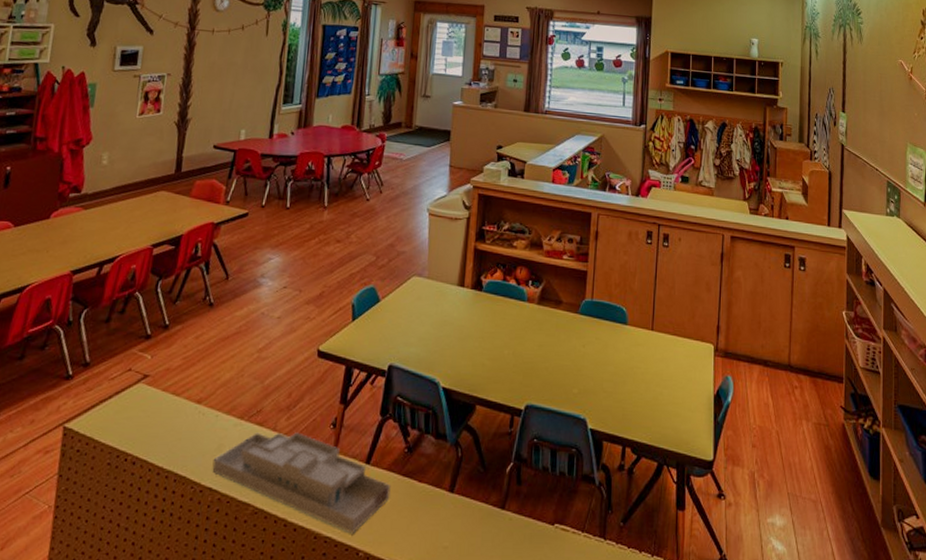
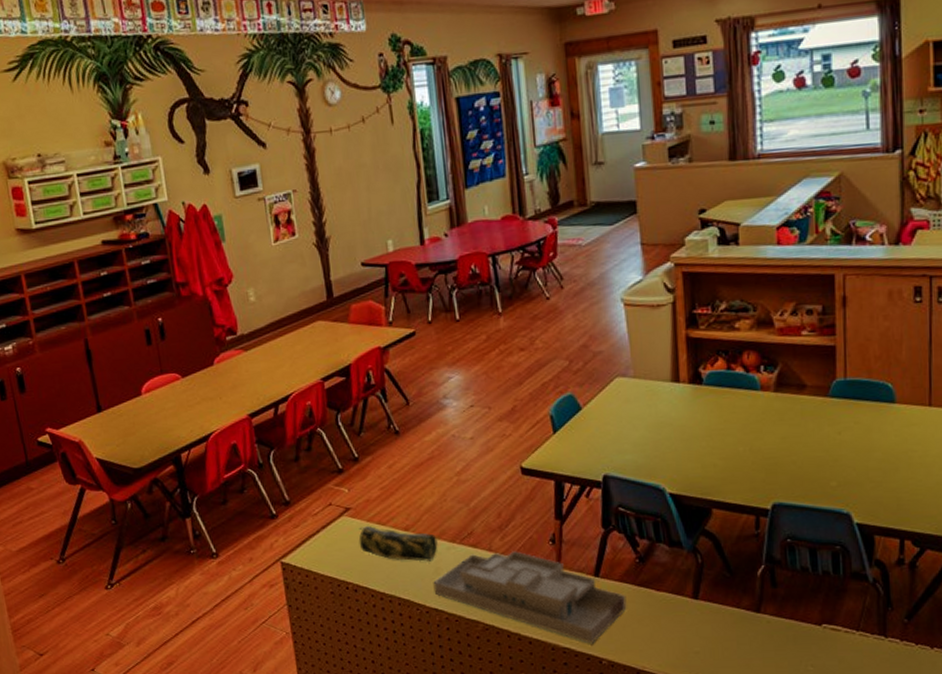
pencil case: none [148,394,227,437] -> present [358,525,438,562]

